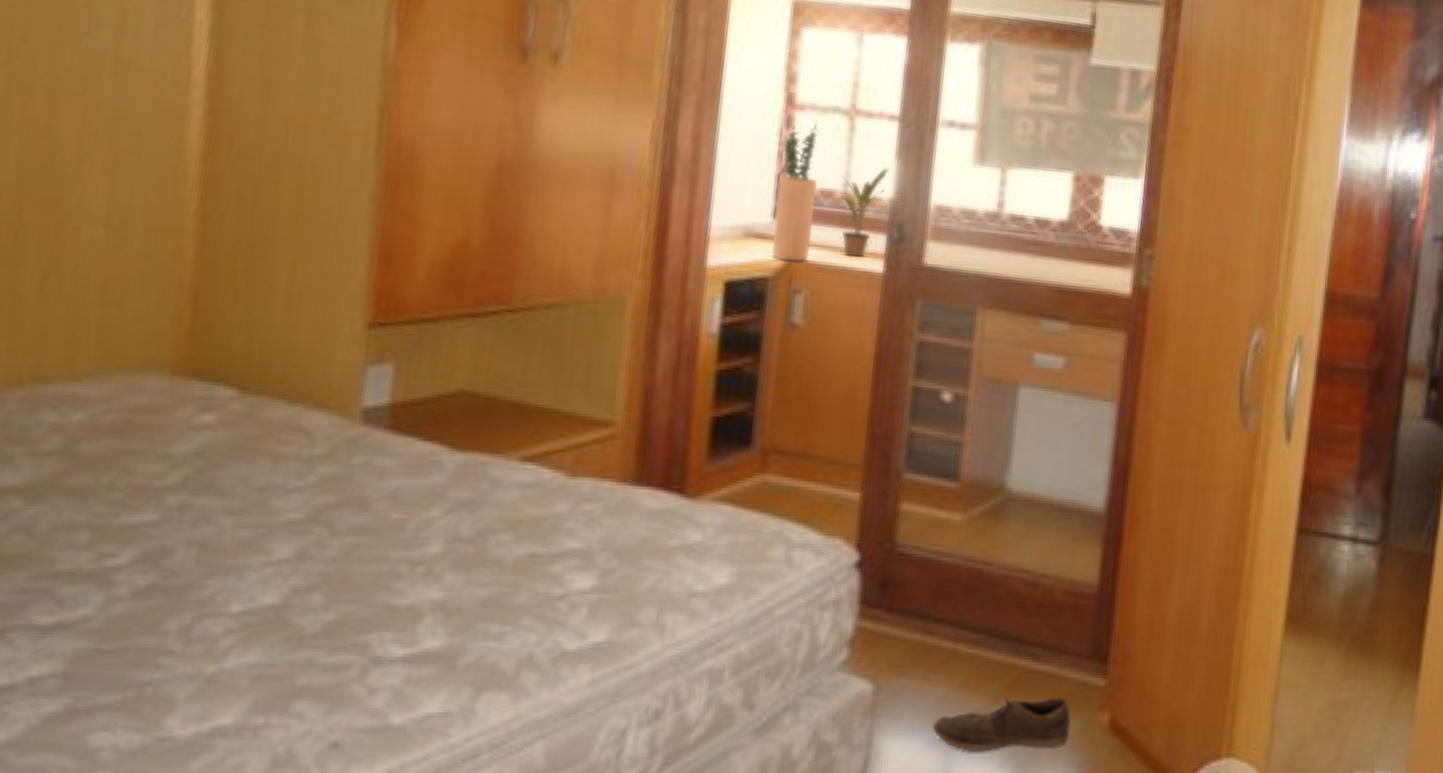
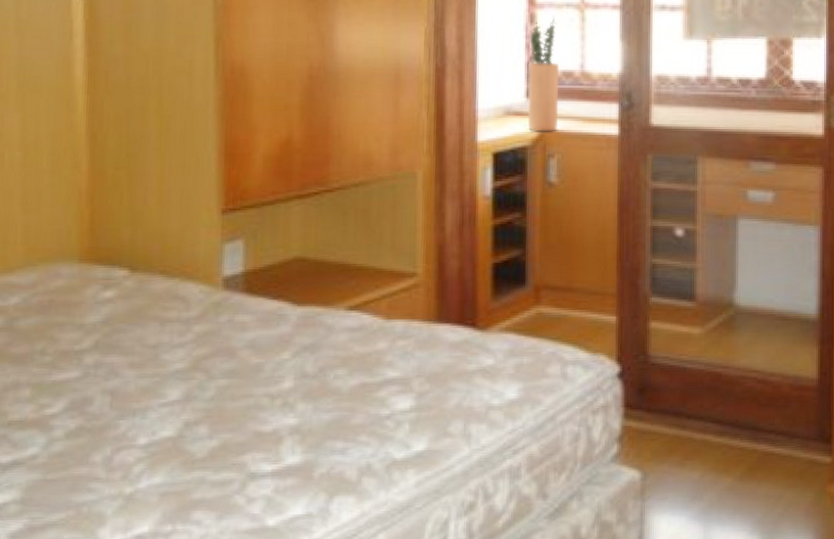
potted plant: present [834,167,890,258] -> none [574,48,616,124]
shoe: present [932,696,1072,752] -> none [691,474,806,523]

